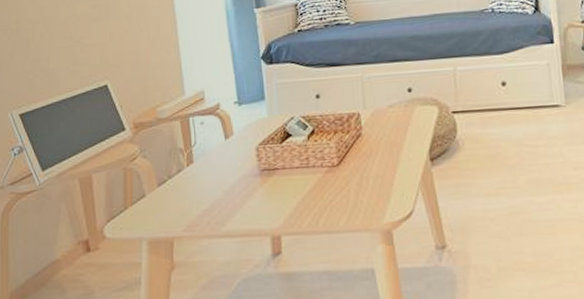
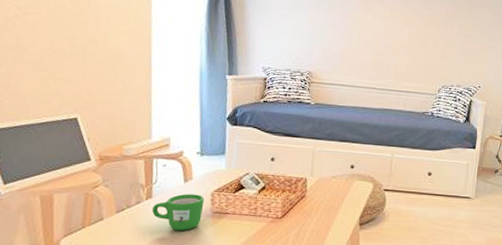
mug: none [195,151,250,198] -> present [152,193,205,231]

